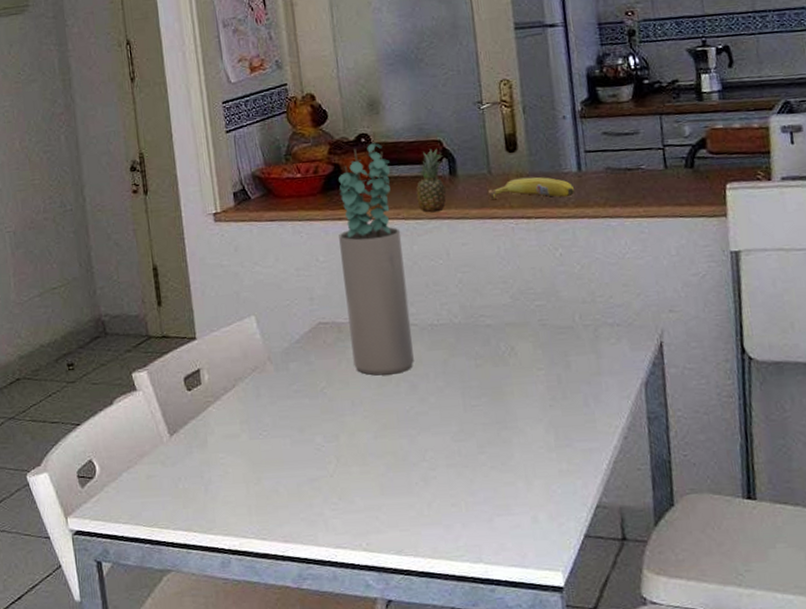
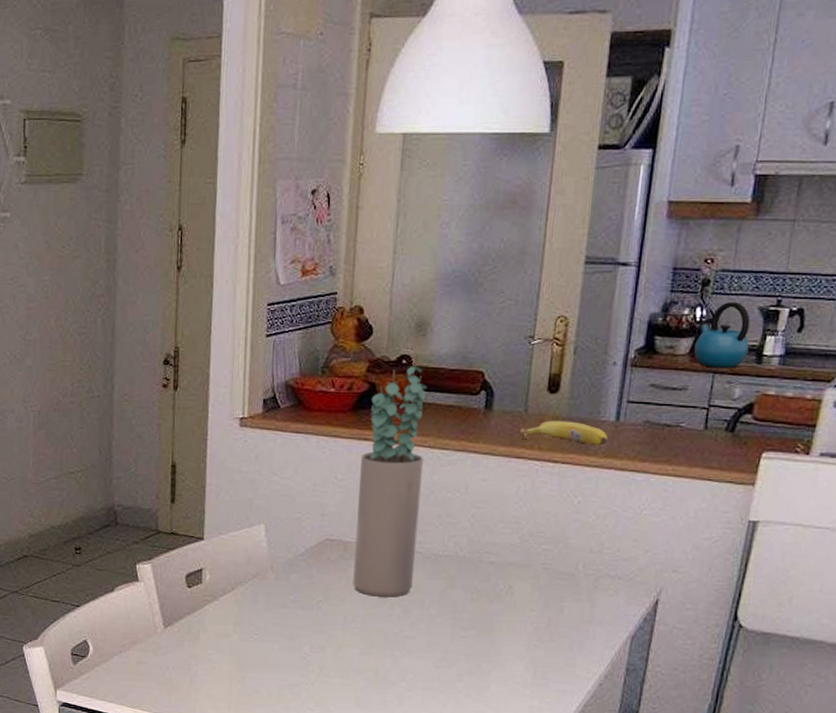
fruit: present [416,148,447,213] -> none [446,379,483,445]
kettle: none [634,47,688,110] -> present [694,302,751,368]

